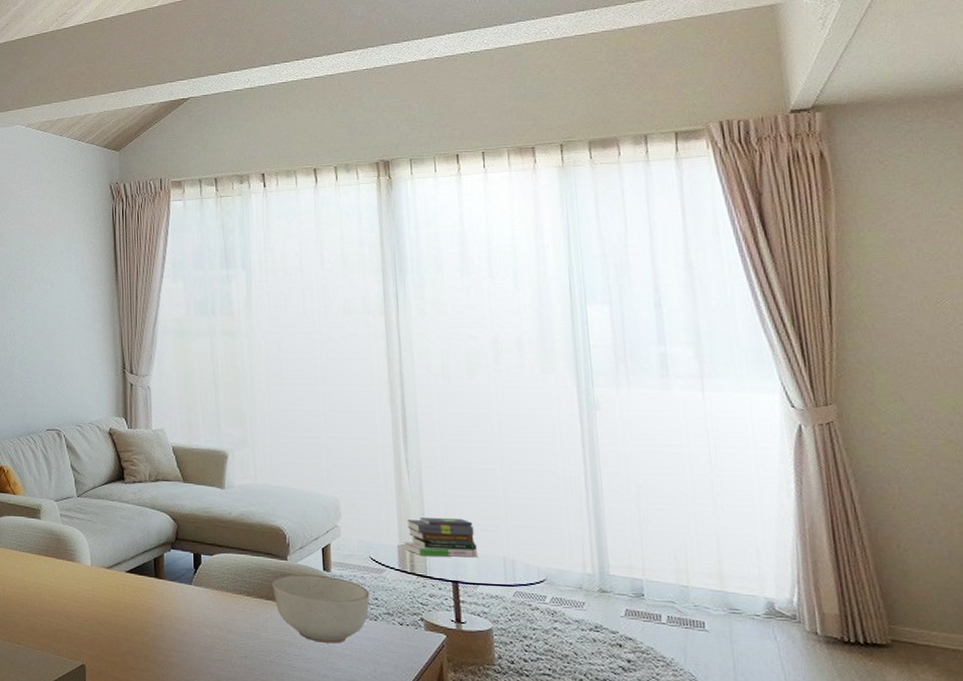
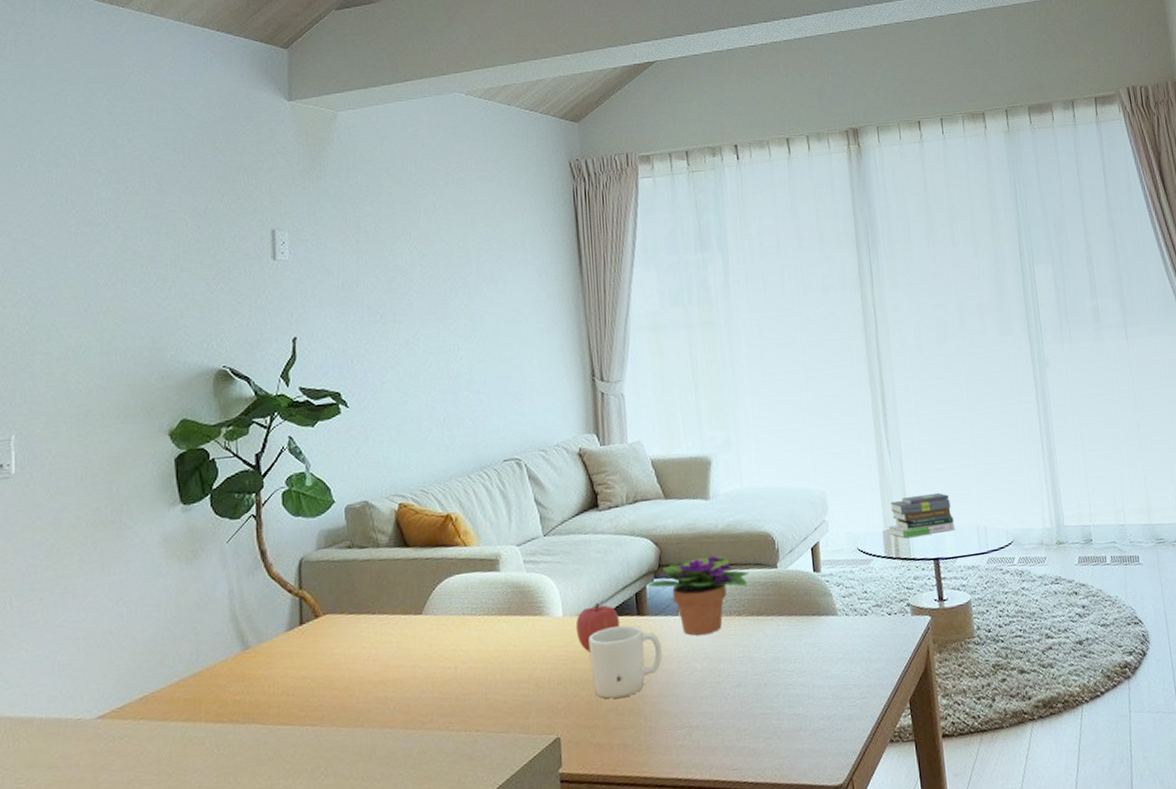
fruit: none [101,560,139,600] -> present [575,603,619,653]
mug: none [112,583,176,644] -> present [588,625,662,699]
potted flower: none [165,538,260,606] -> present [648,555,749,636]
bowl: present [272,574,370,644] -> none [763,576,860,652]

